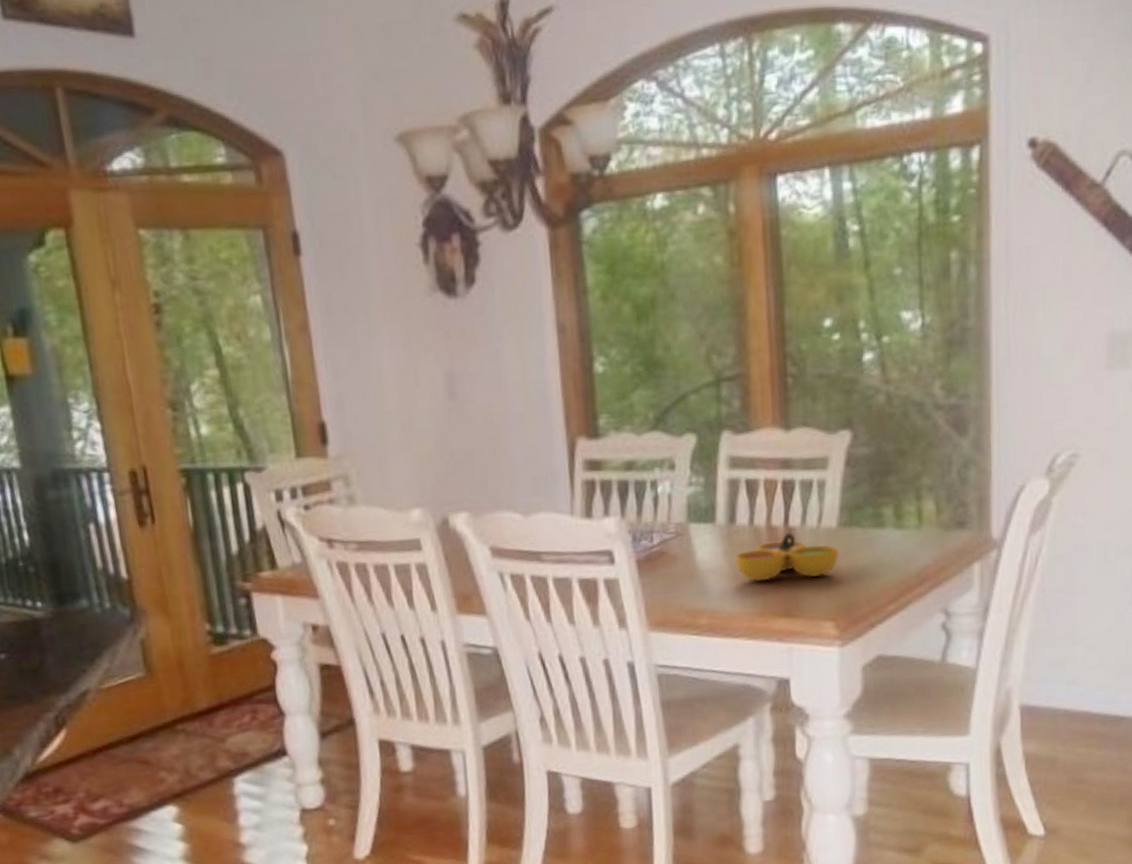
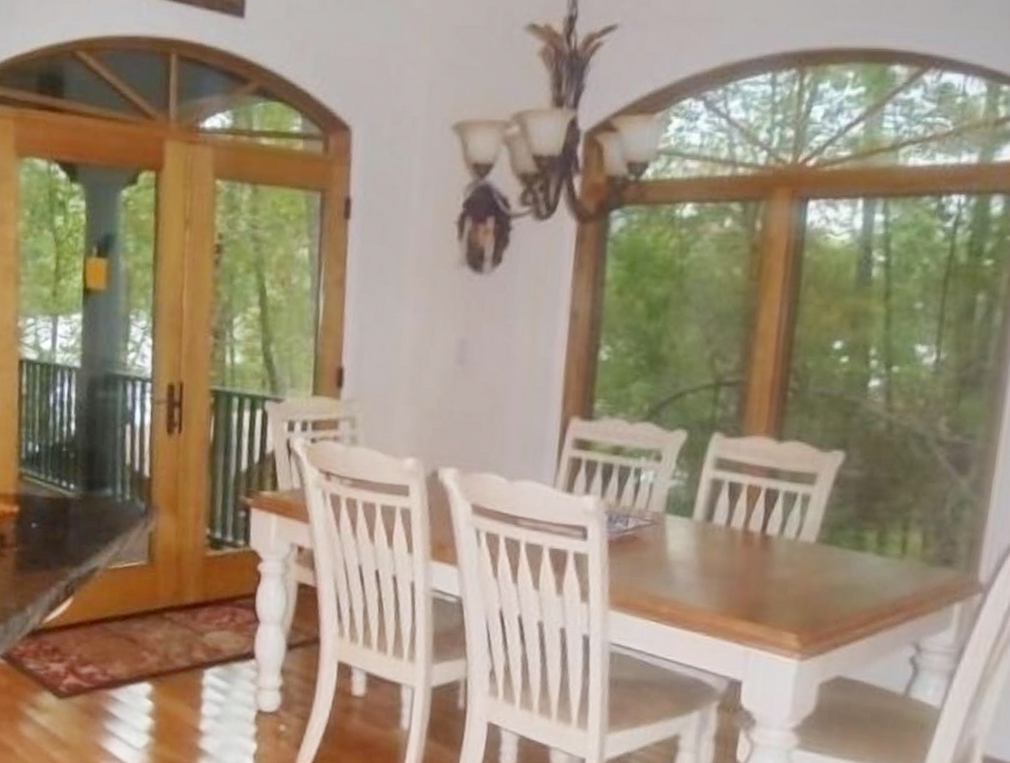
decorative bowl: present [735,531,839,581] -> none [706,539,814,588]

